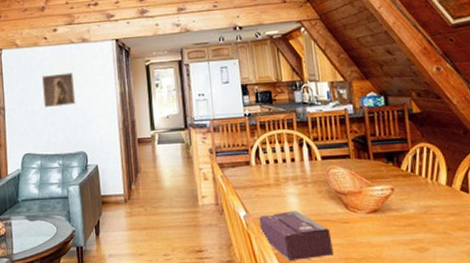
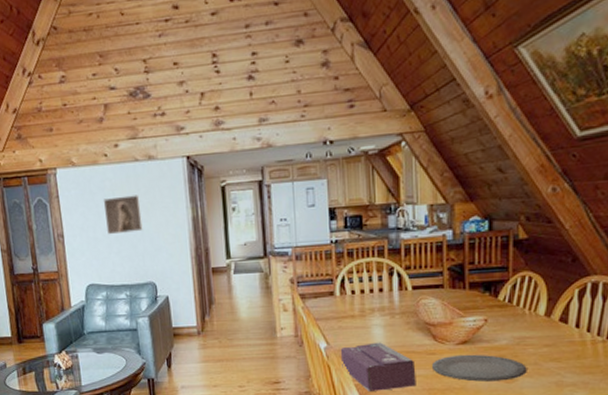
plate: none [346,223,438,251] -> present [431,354,527,382]

